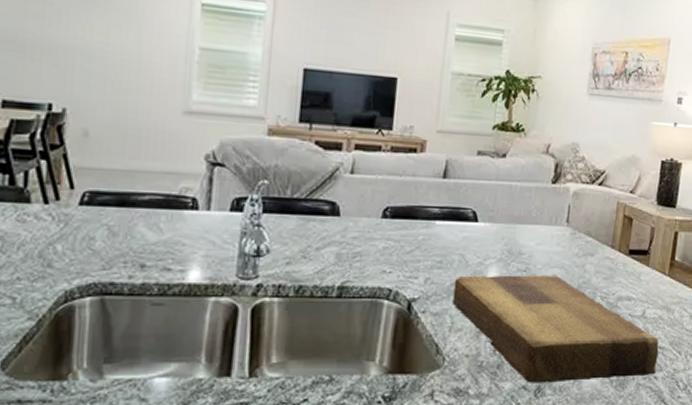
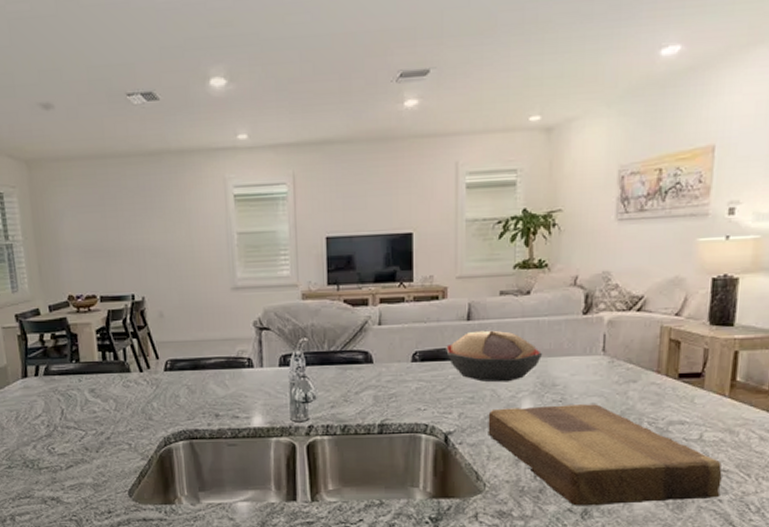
decorative bowl: none [417,190,513,248] -> present [444,330,543,383]

